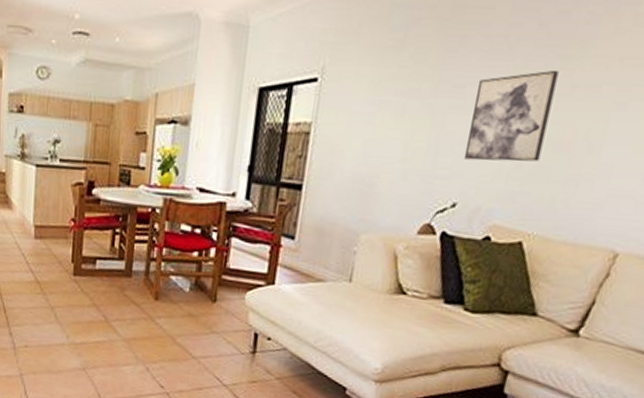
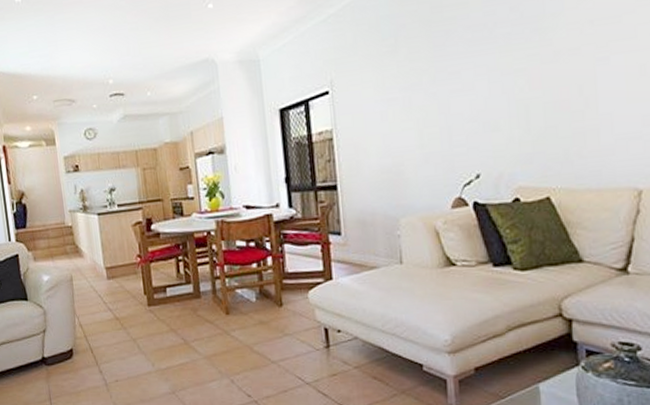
wall art: present [463,69,559,162] -> none [470,42,544,134]

